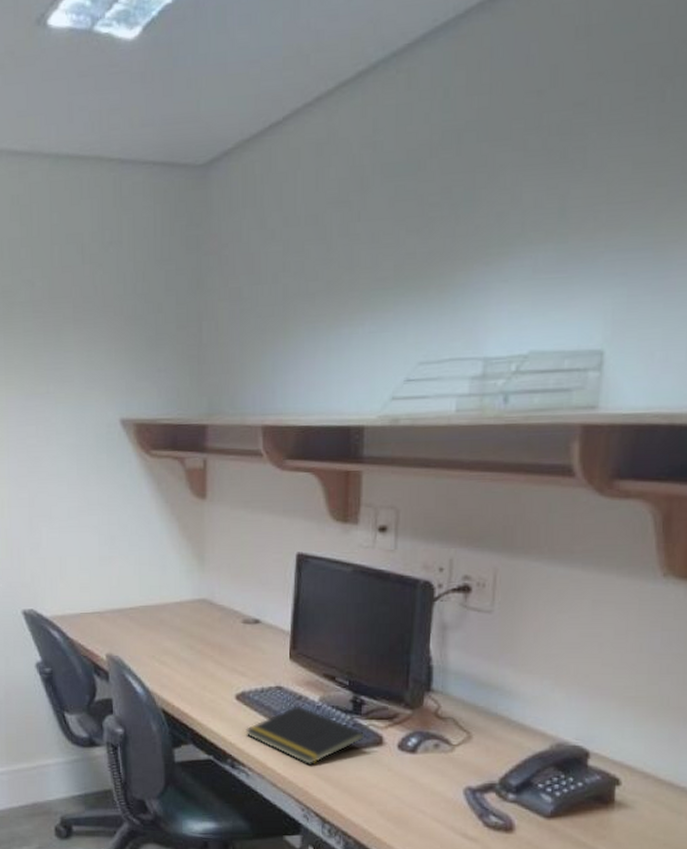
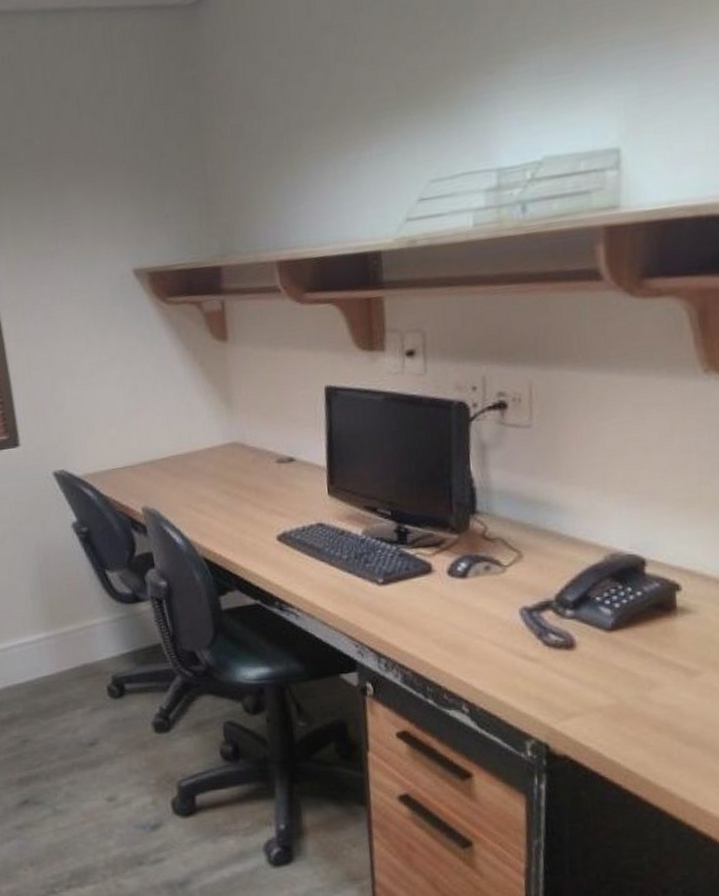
notepad: present [246,705,365,766] -> none [290,540,414,600]

